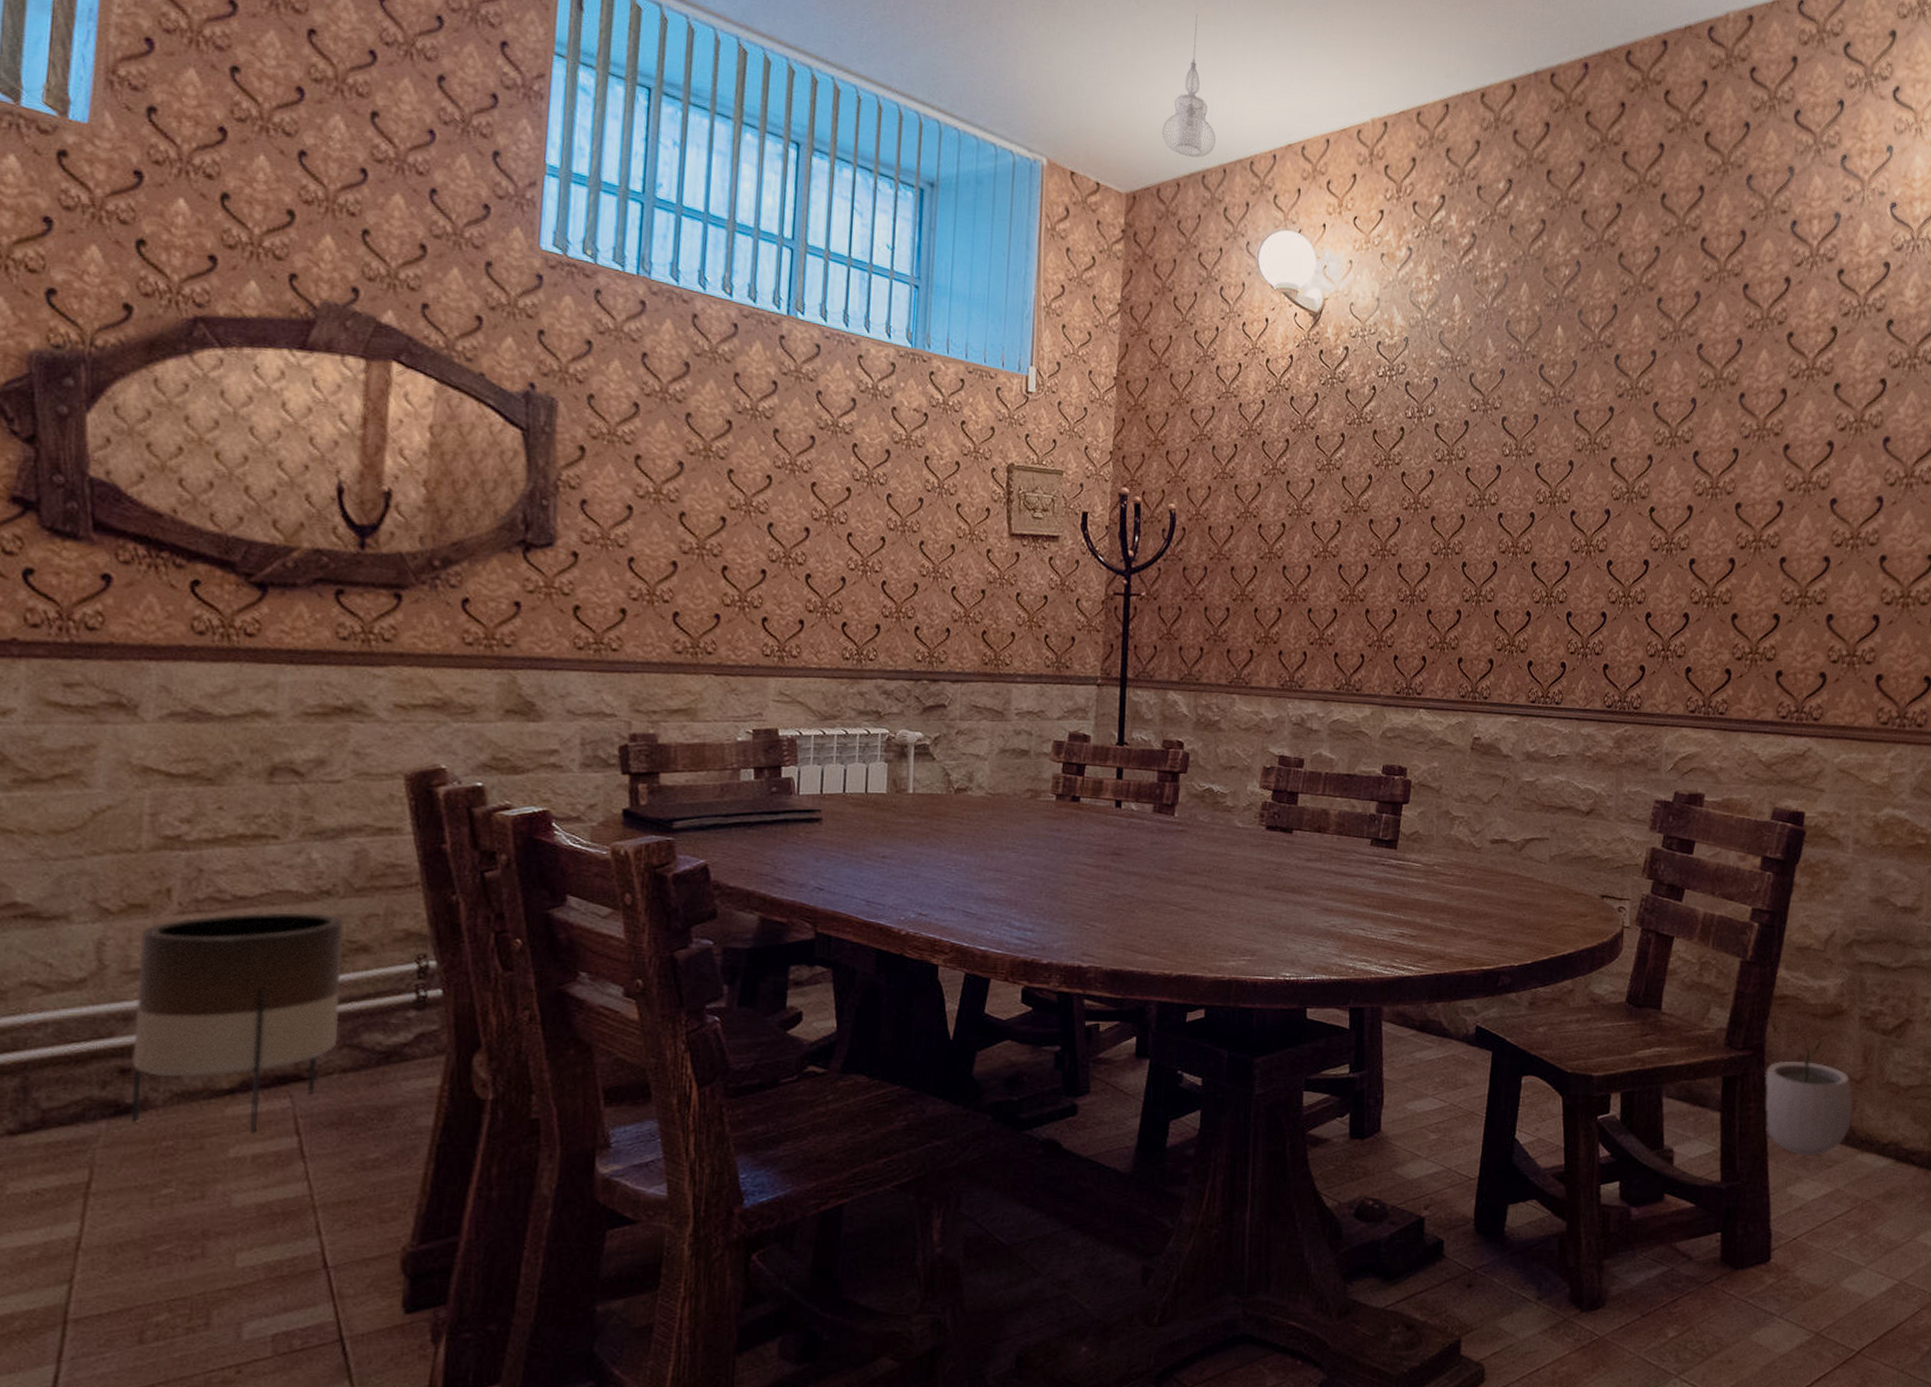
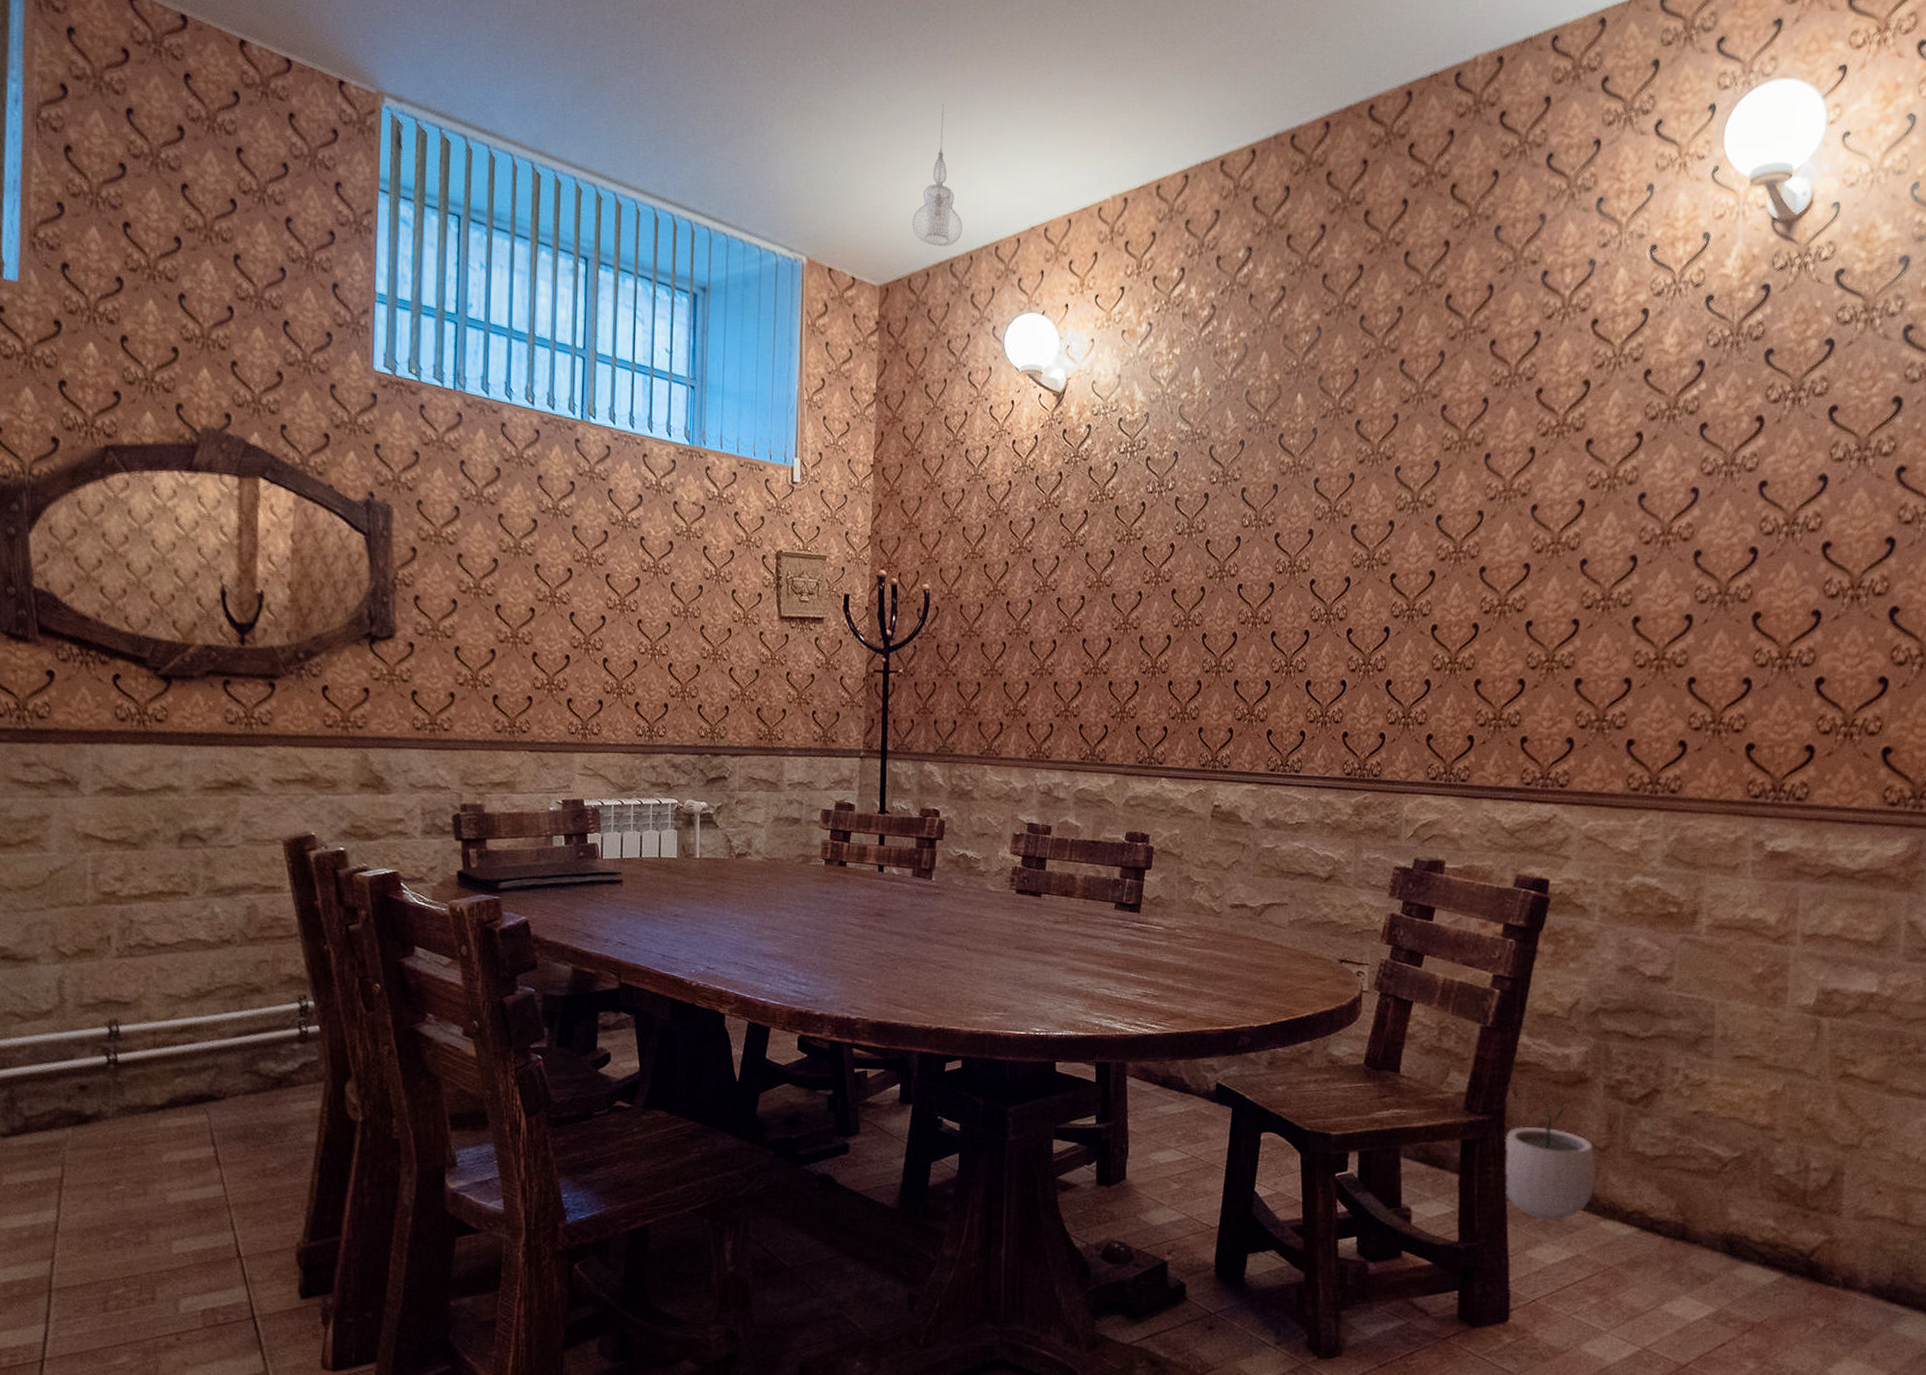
planter: present [131,912,344,1133] -> none [88,957,242,1143]

